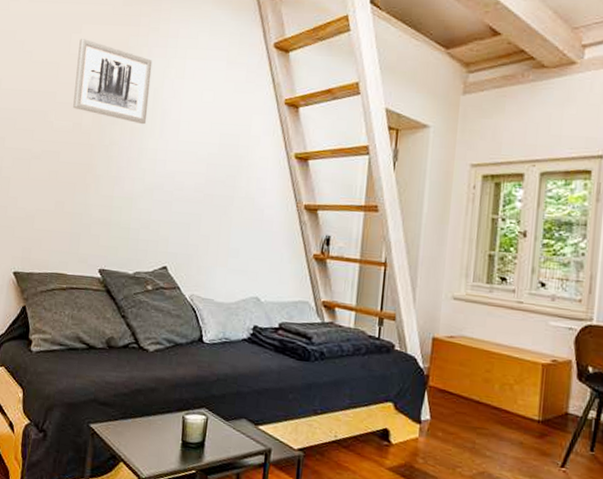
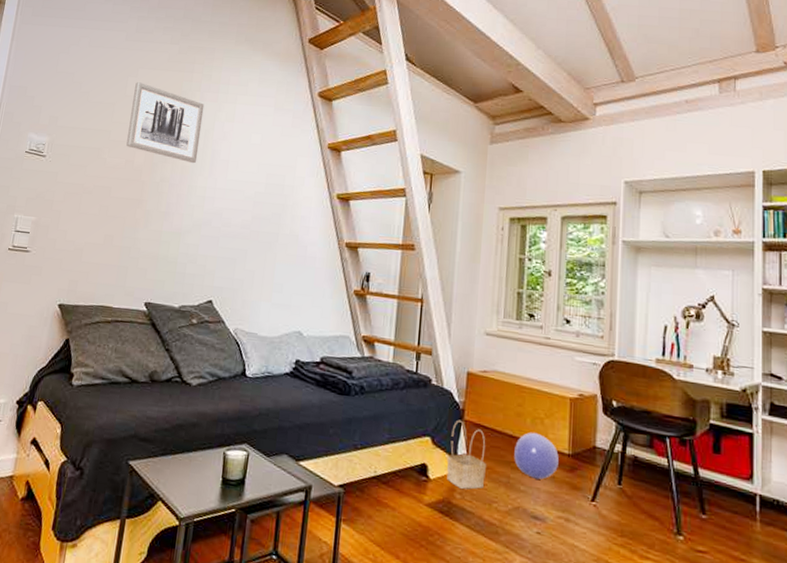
basket: none [409,385,451,455] -> present [446,420,486,490]
ball: none [480,398,528,445] -> present [514,432,559,480]

